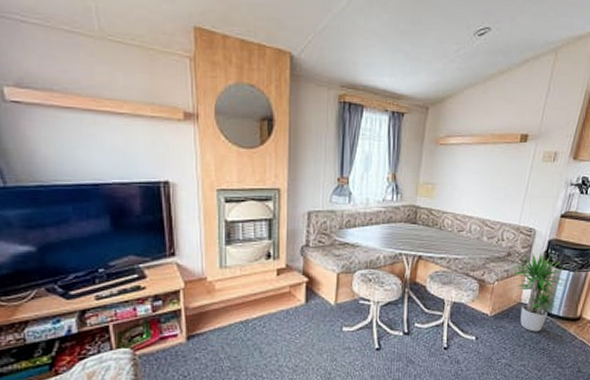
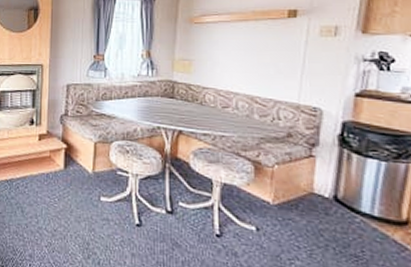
potted plant: present [510,252,567,332] -> none [293,134,377,232]

